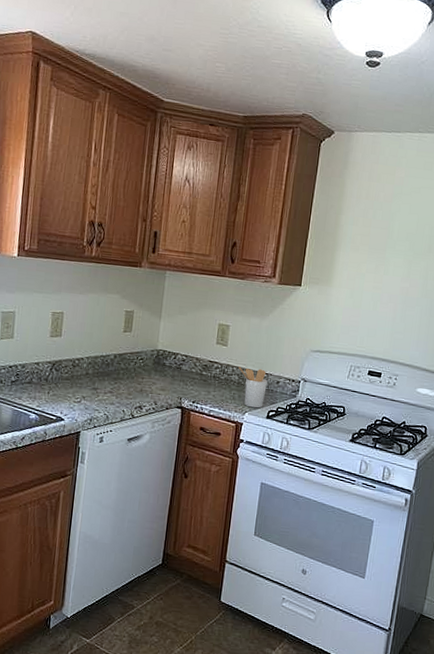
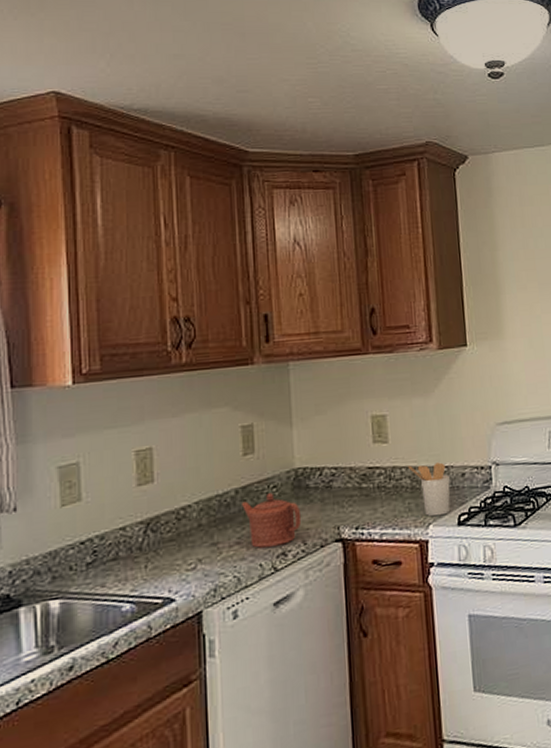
teapot: none [117,363,157,401] -> present [242,493,302,548]

